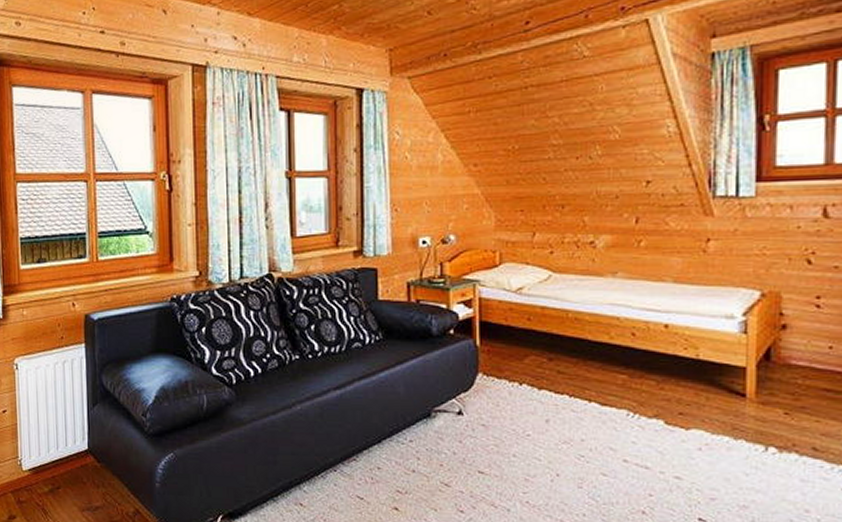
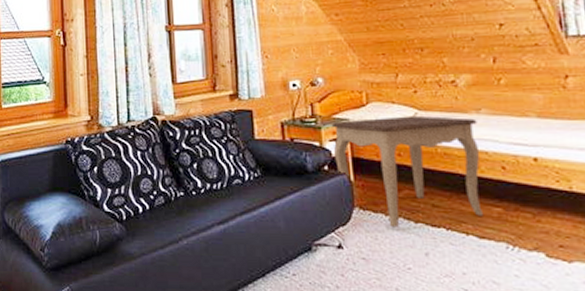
side table: none [460,278,612,394] -> present [331,115,484,228]

